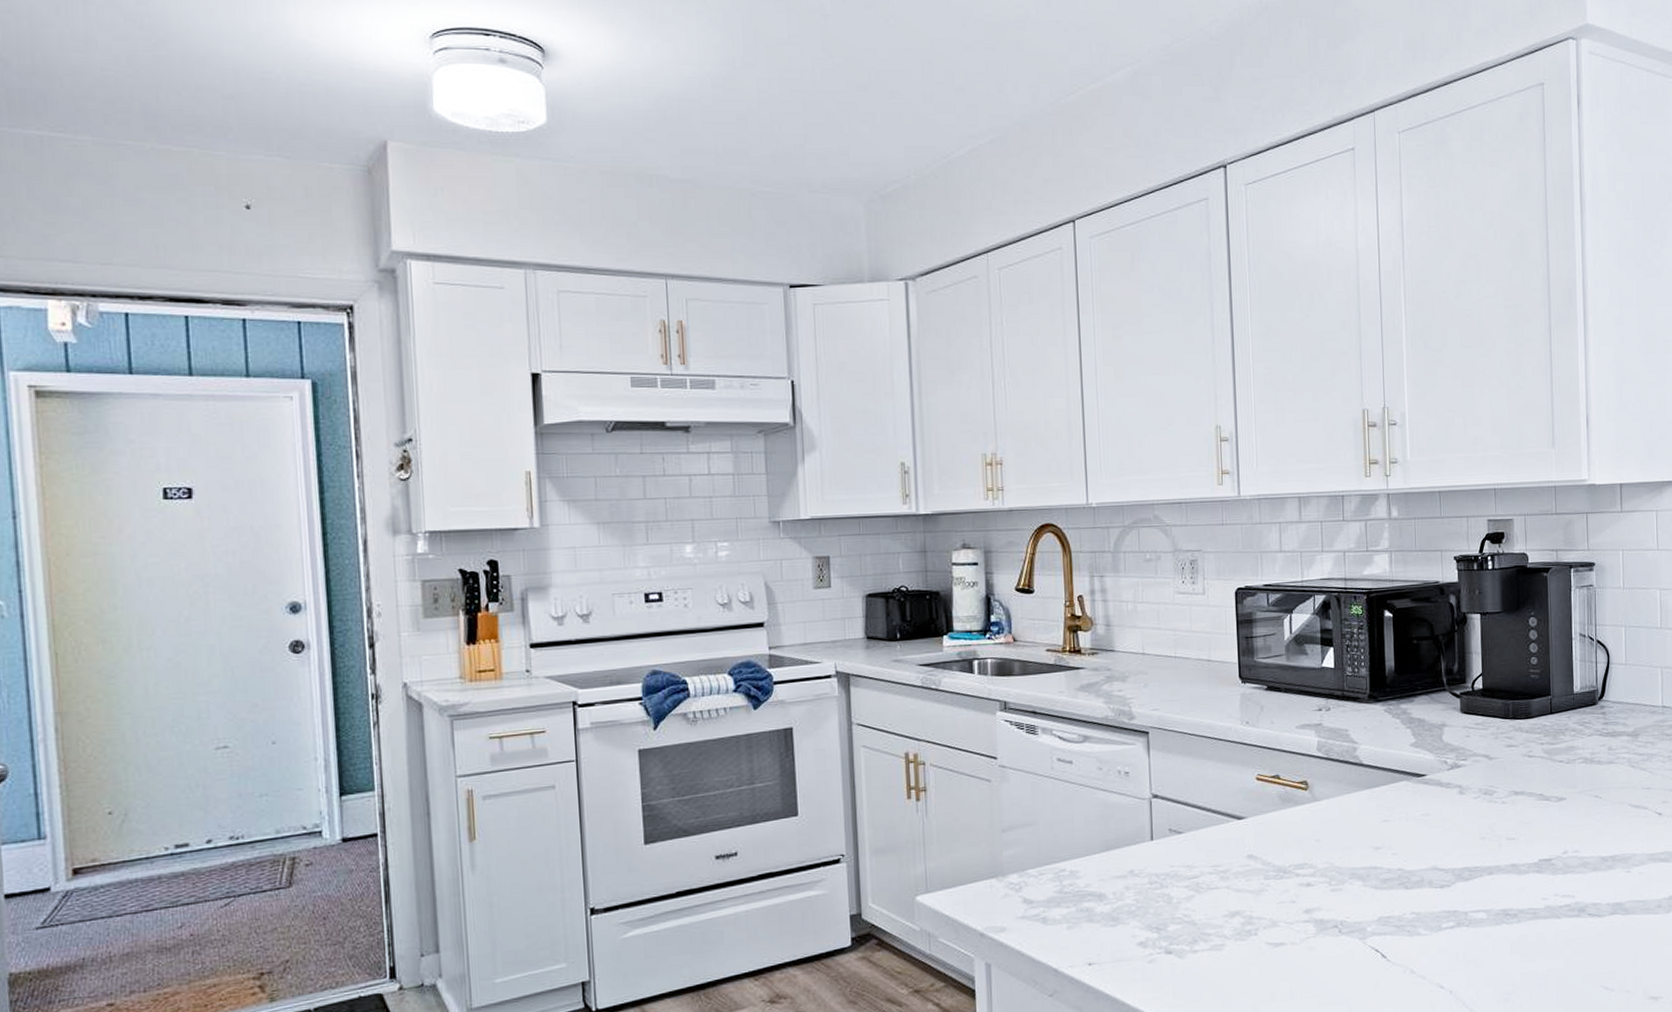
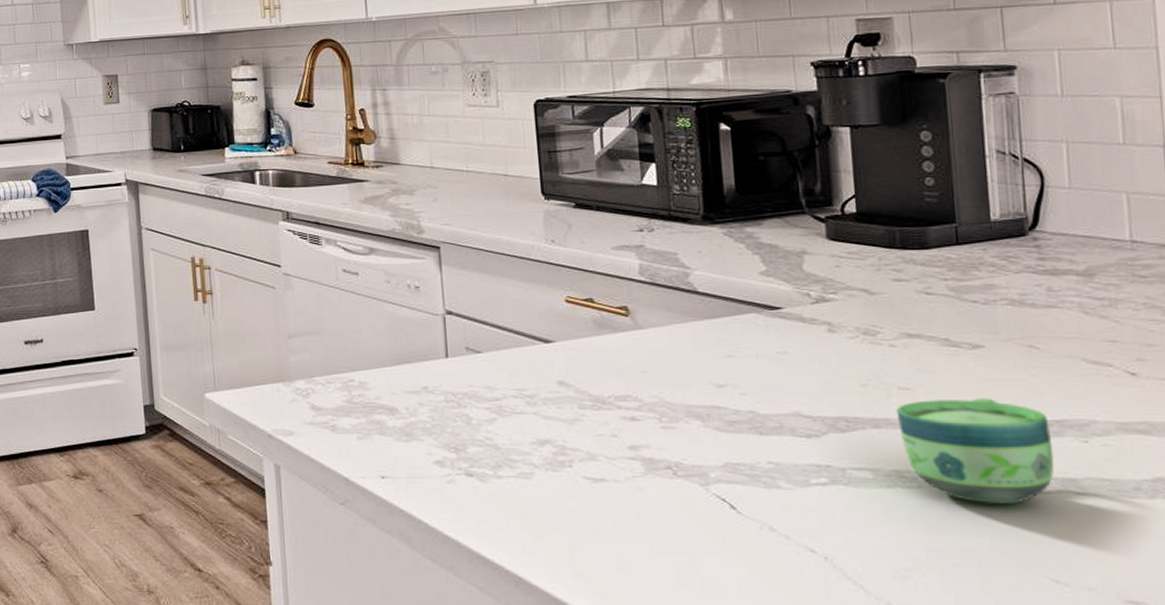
cup: none [1505,842,1608,930] -> present [896,398,1055,504]

